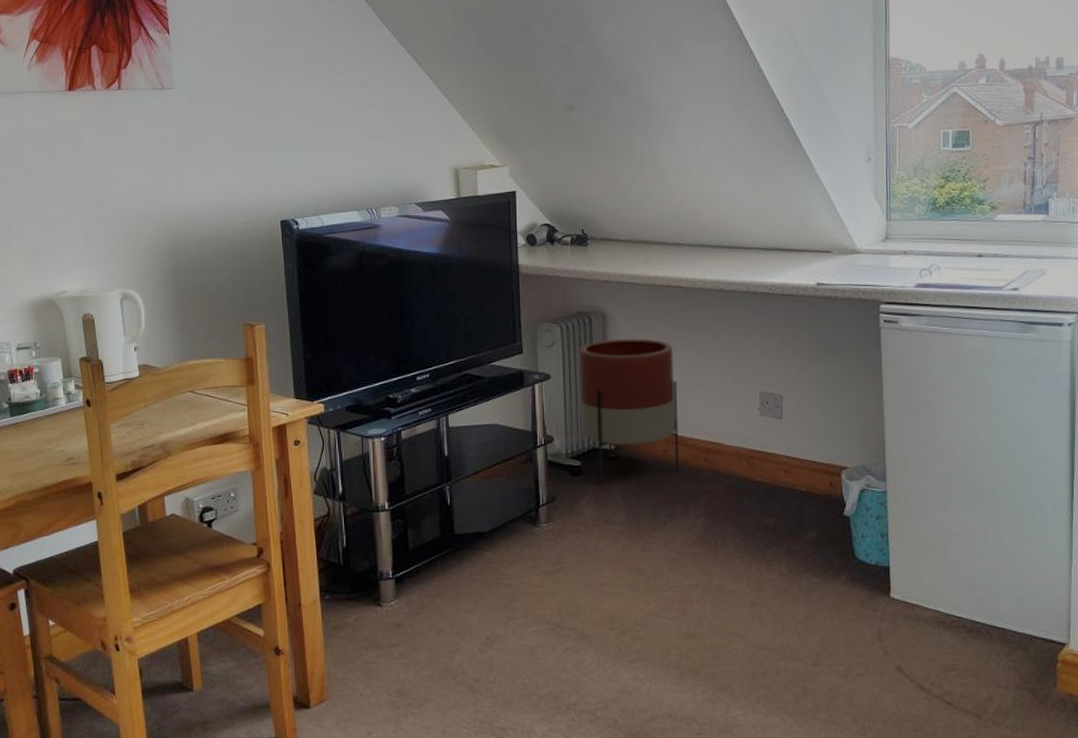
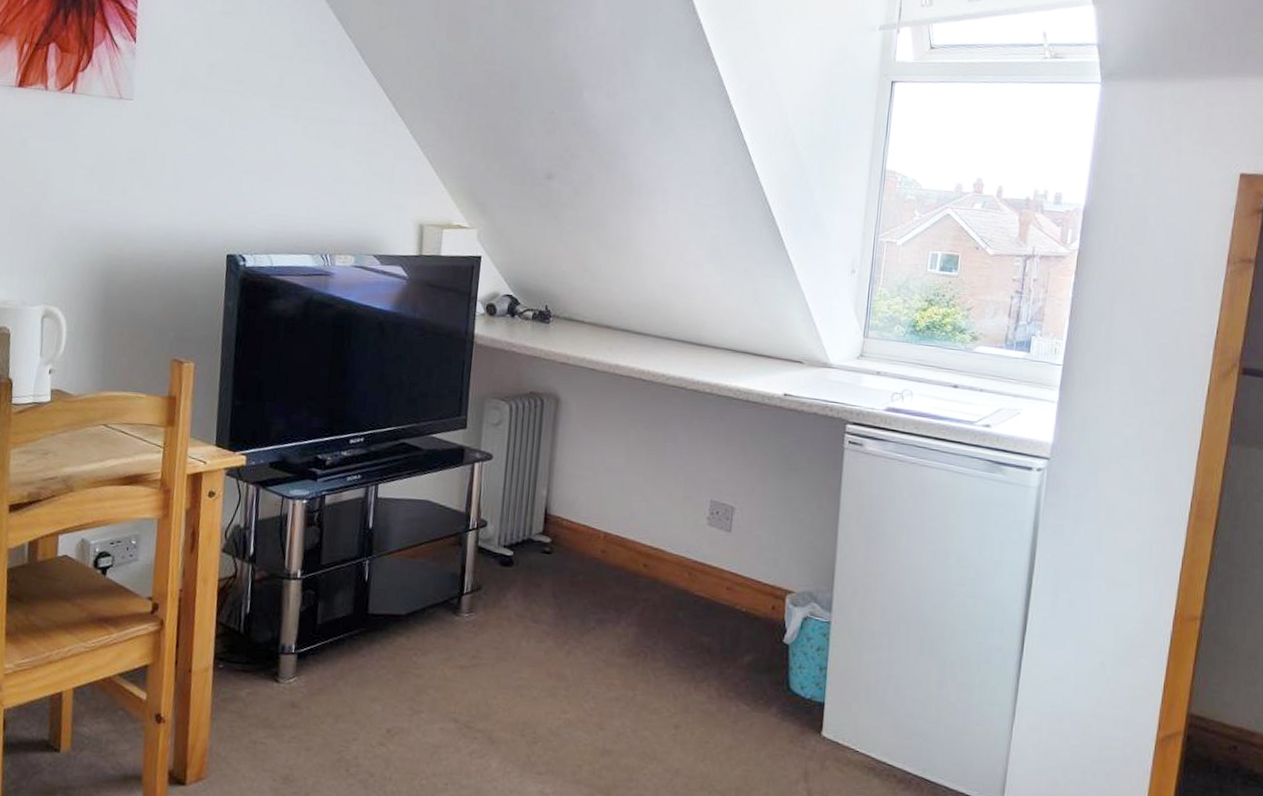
planter: present [579,339,680,483] -> none [518,425,626,577]

